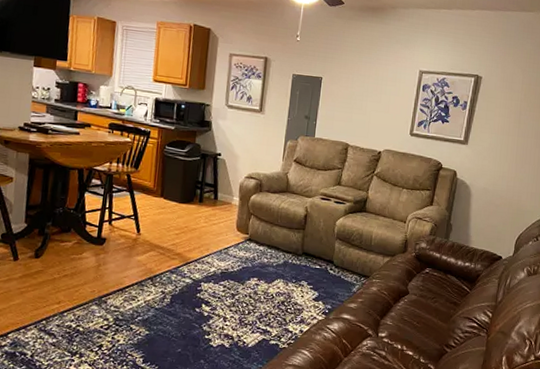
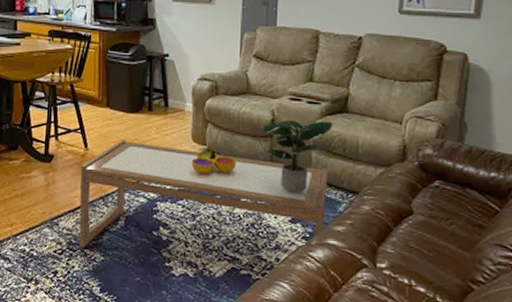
coffee table: none [126,226,347,324] -> present [79,139,328,248]
decorative bowl: none [234,239,273,259] -> present [191,150,236,174]
potted plant: none [296,216,354,276] -> present [261,120,333,192]

